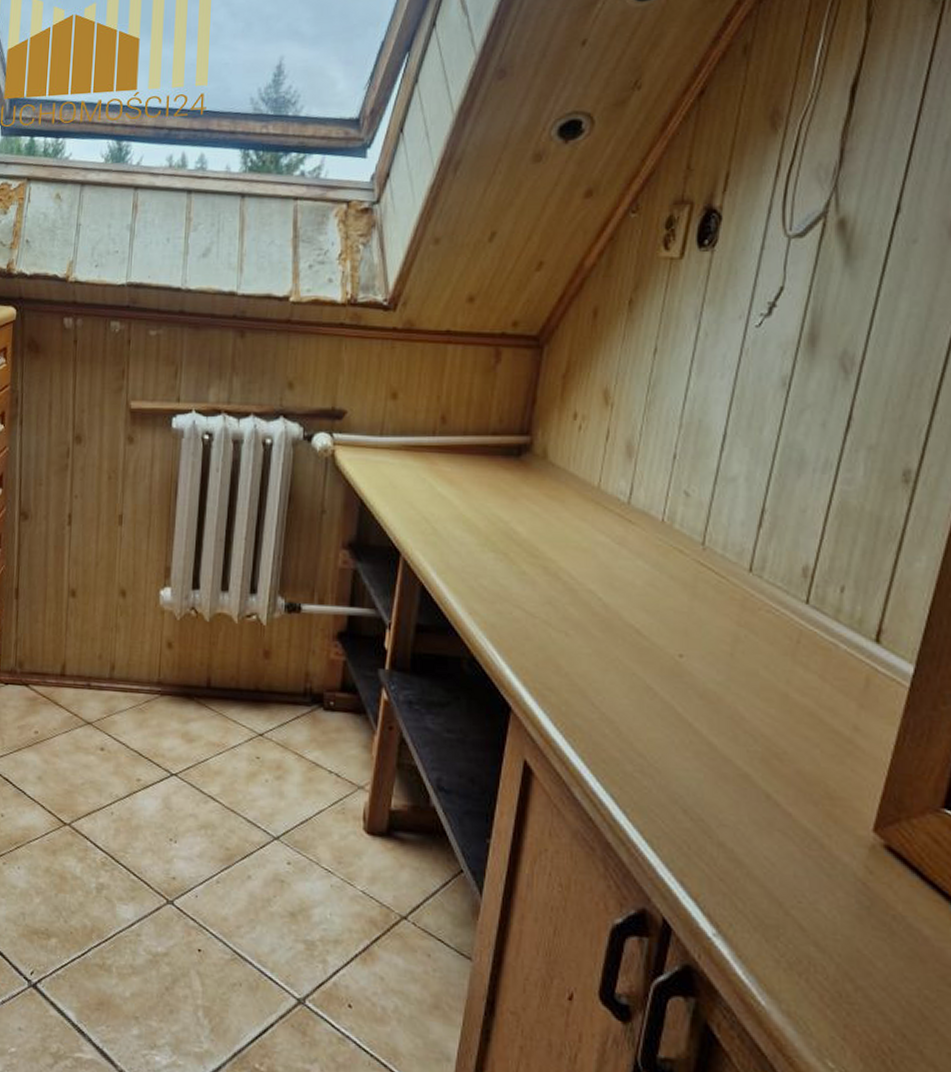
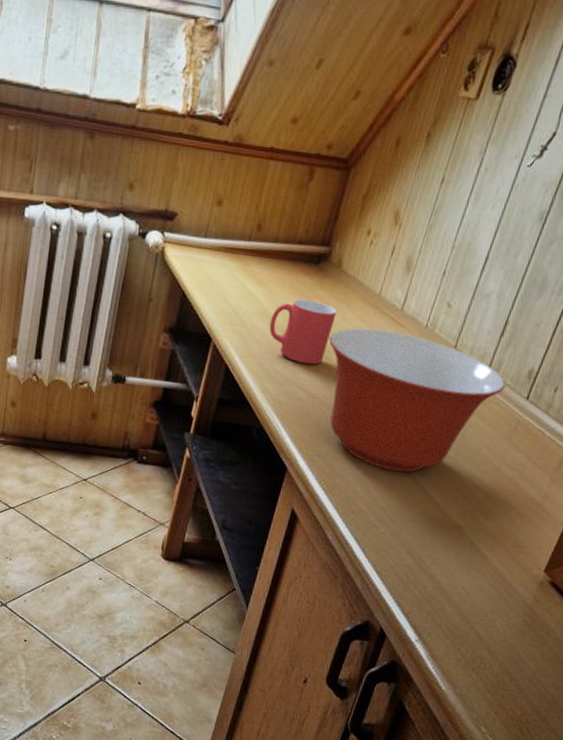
mug: none [468,499,549,577] -> present [269,299,337,365]
mixing bowl: none [544,528,776,706] -> present [329,328,506,473]

